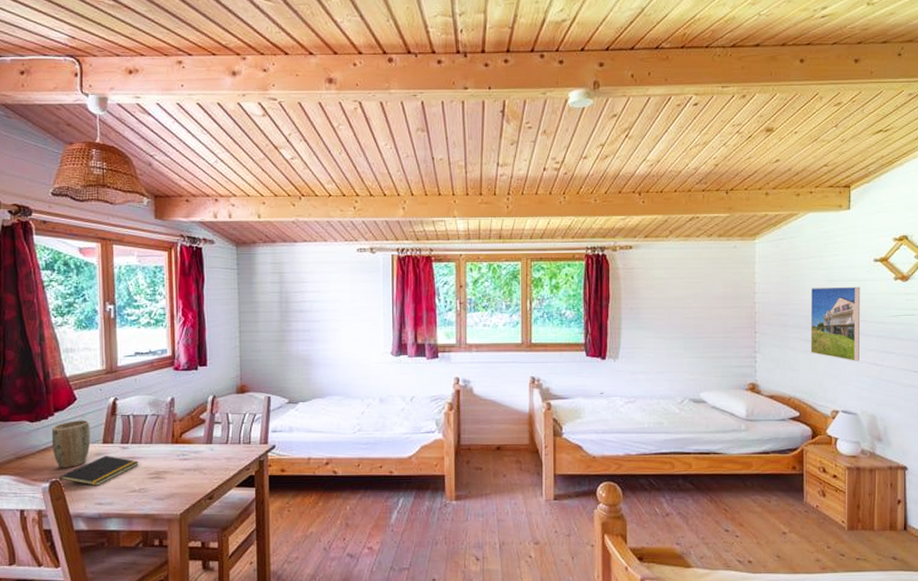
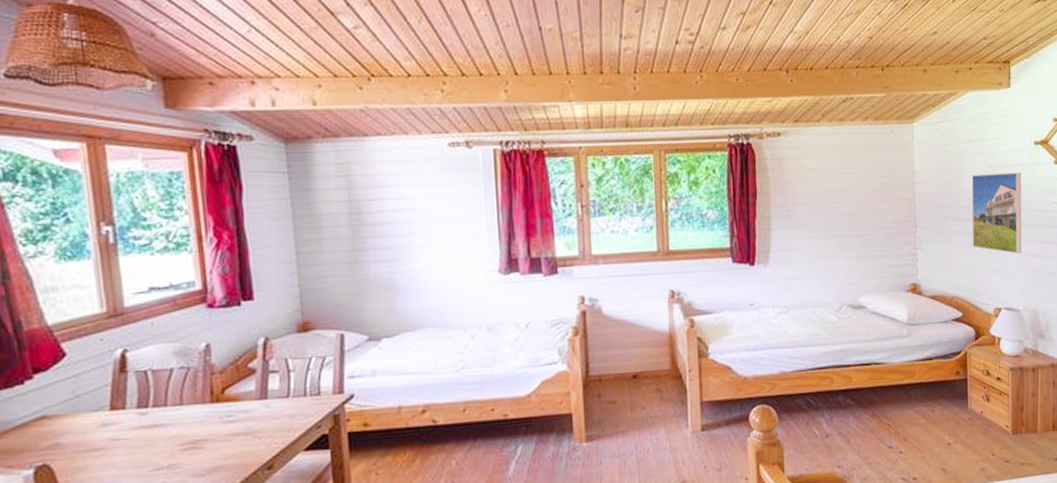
plant pot: present [51,420,91,468] -> none [30,381,92,448]
notepad: present [59,456,139,486] -> none [48,425,165,469]

